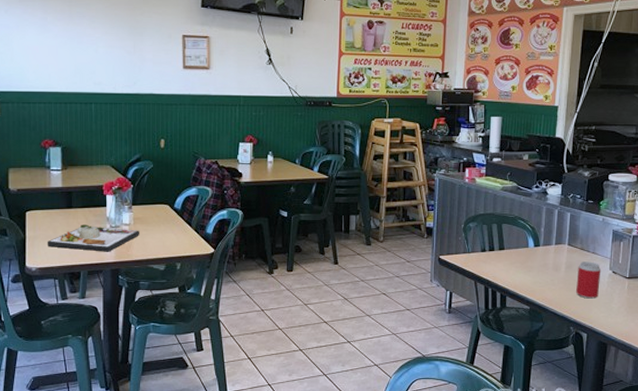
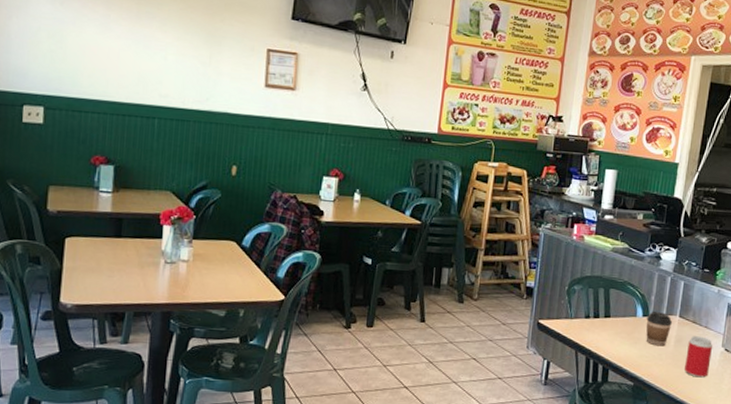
dinner plate: present [47,224,139,252] -> none [87,257,199,292]
coffee cup: none [537,241,562,273] -> present [646,311,673,347]

